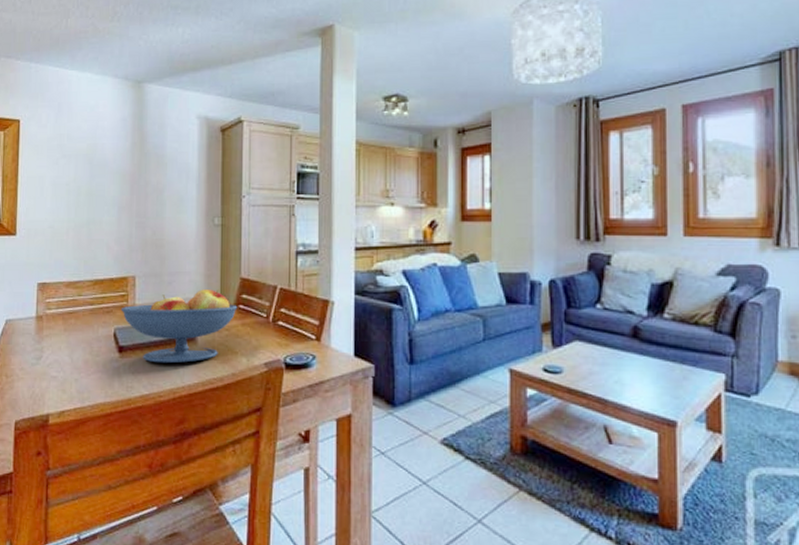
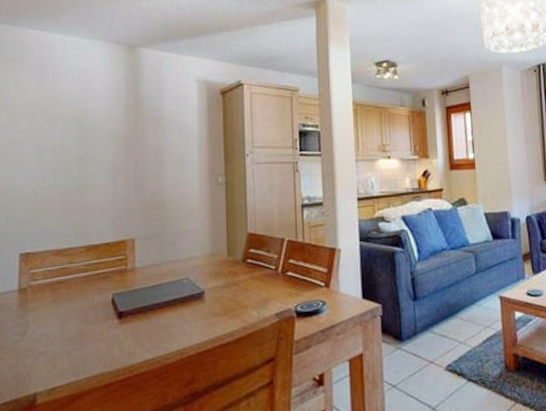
fruit bowl: present [120,289,238,363] -> none [119,246,246,325]

